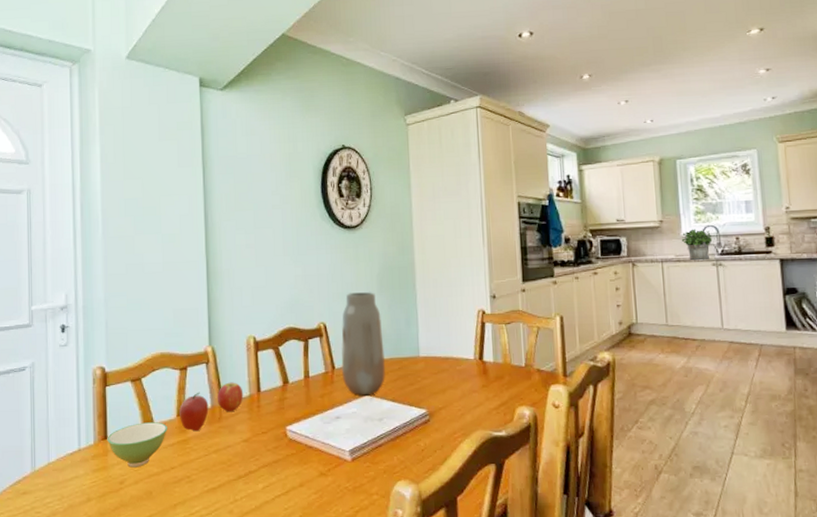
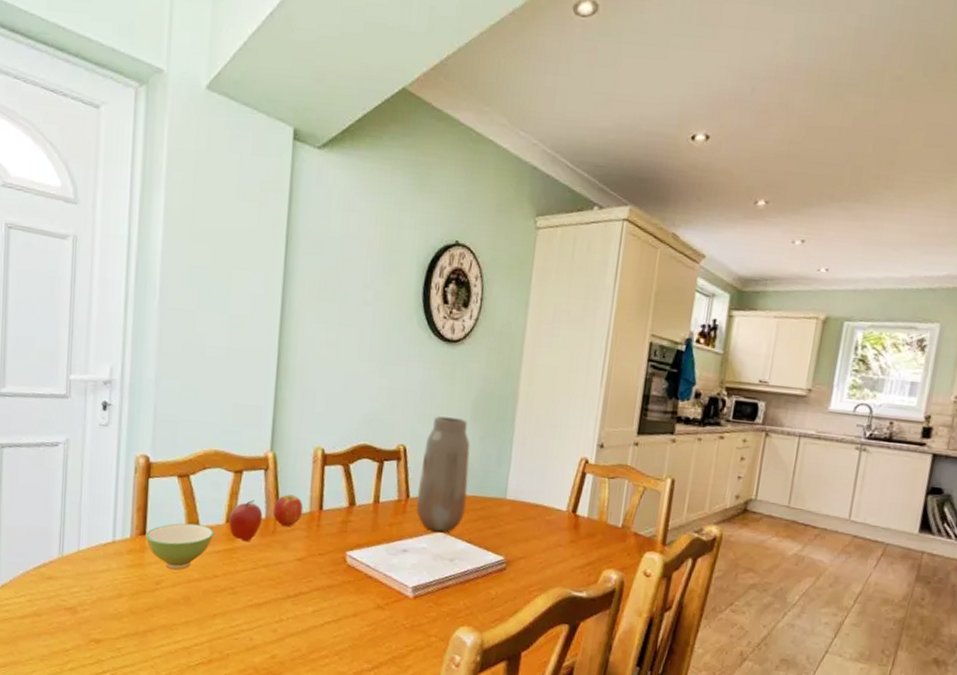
potted plant: present [681,229,712,260] -> none [827,404,863,442]

